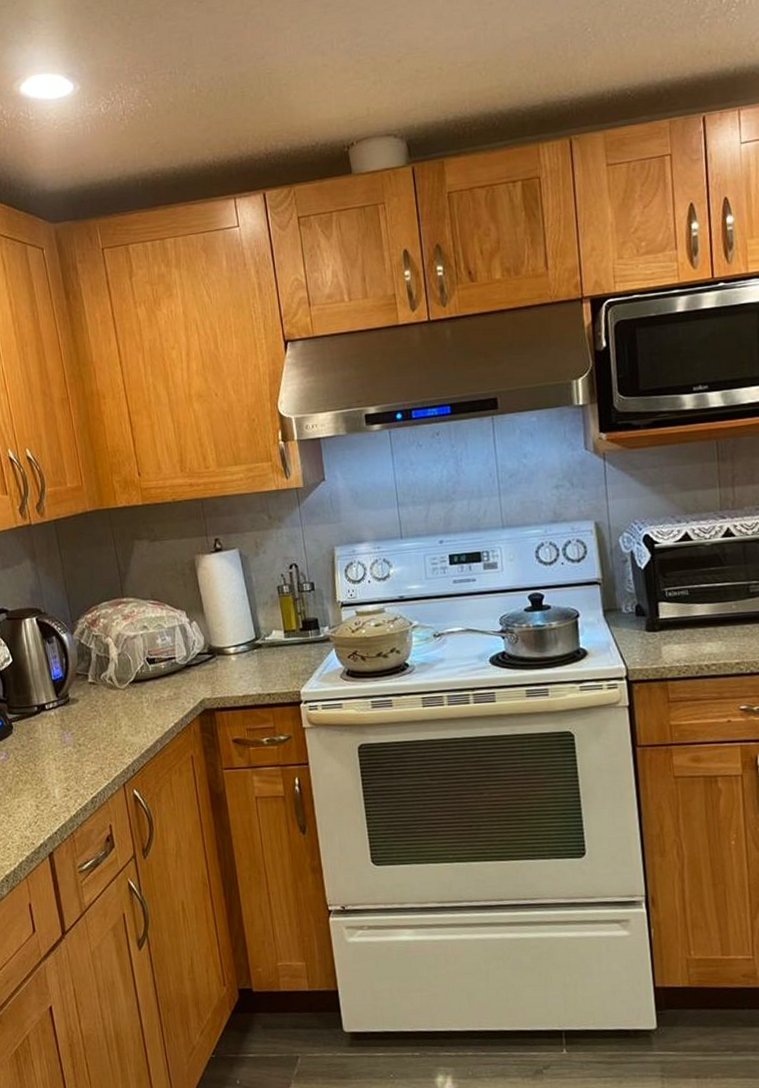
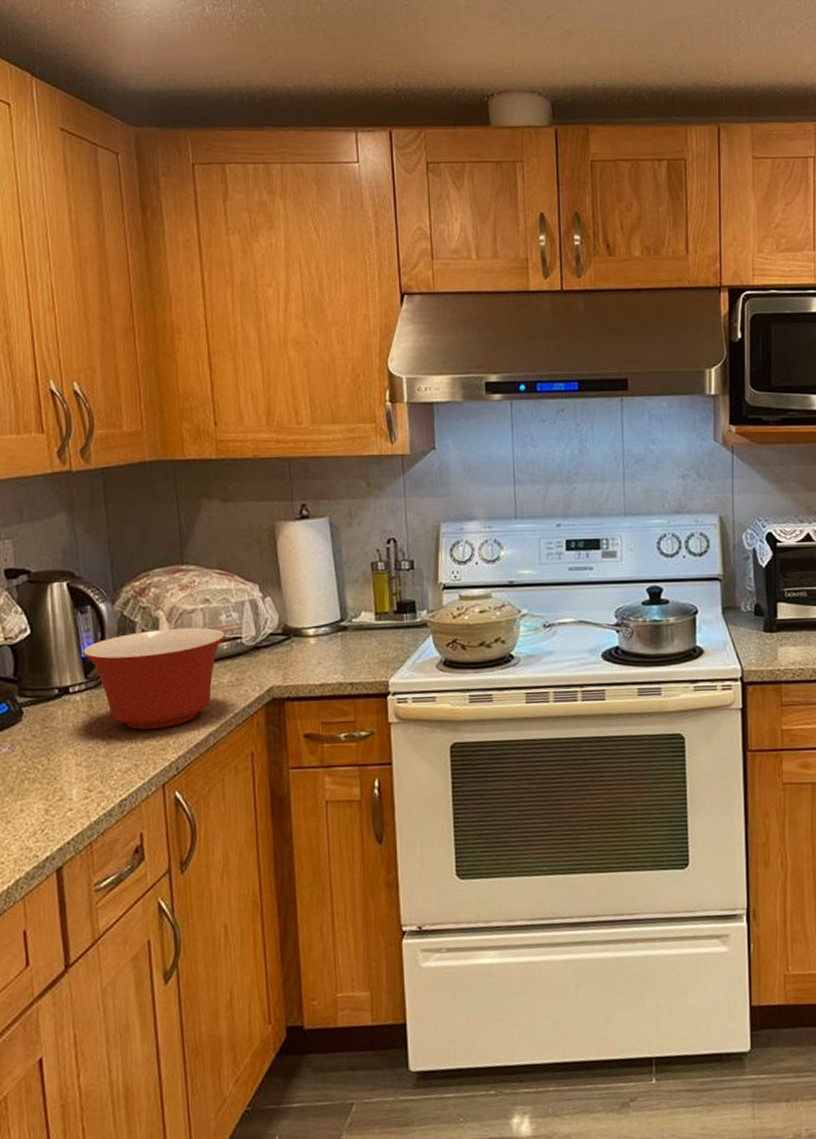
mixing bowl: none [52,650,163,739] -> present [82,627,226,730]

